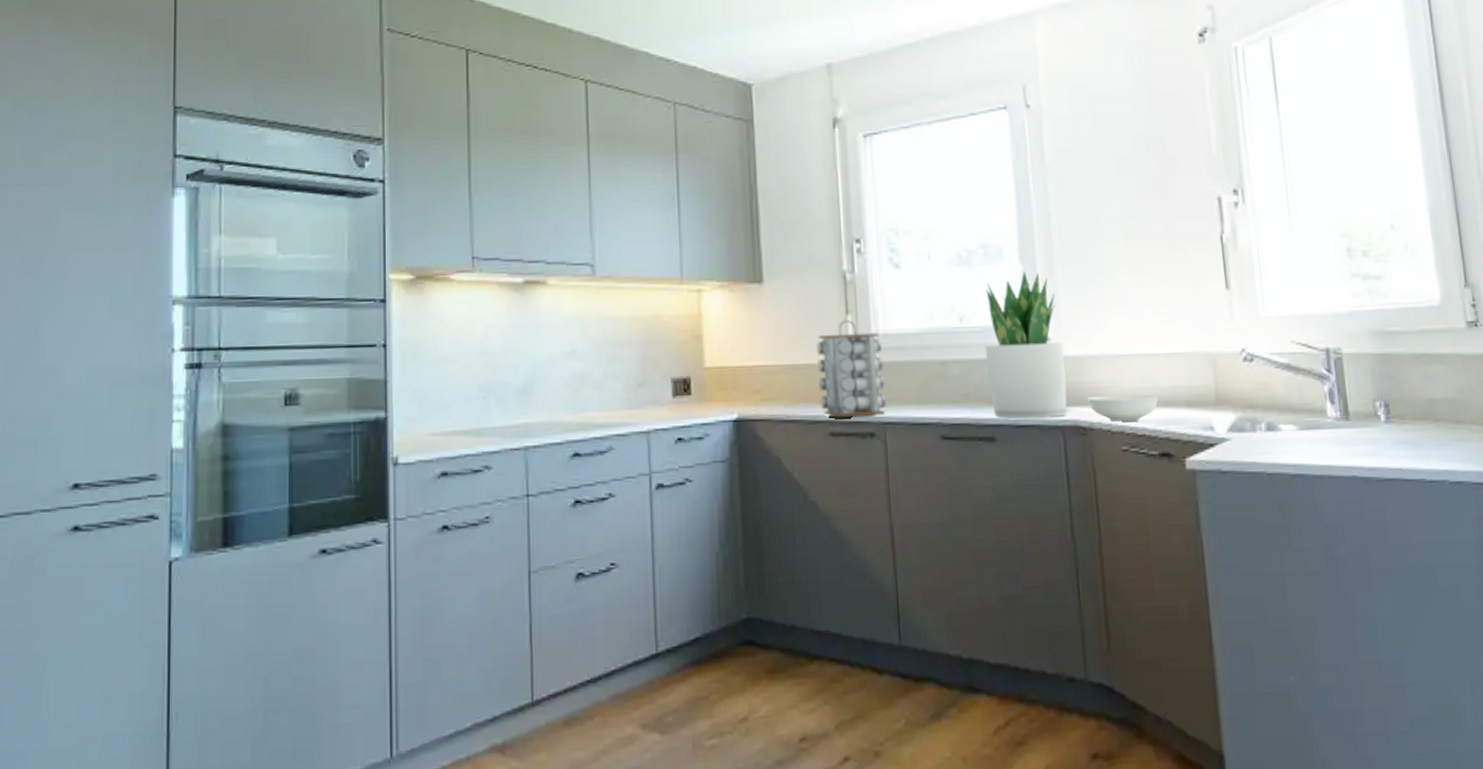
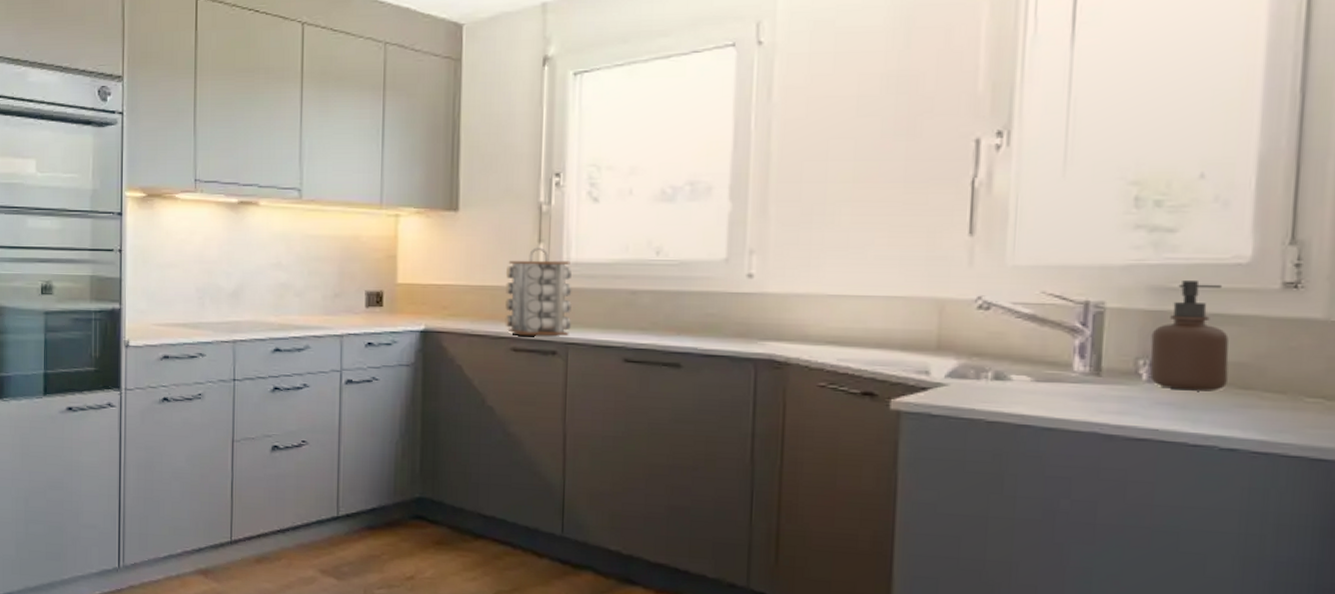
planter: present [984,271,1067,420] -> none [679,209,767,351]
bowl: present [1086,395,1159,422] -> none [785,333,869,360]
soap dispenser: none [1380,323,1444,429] -> present [1150,279,1229,392]

